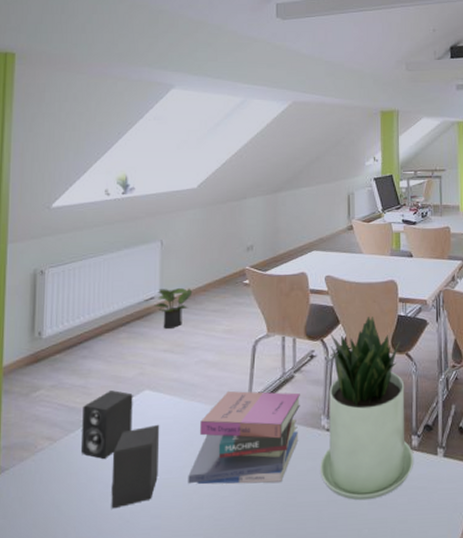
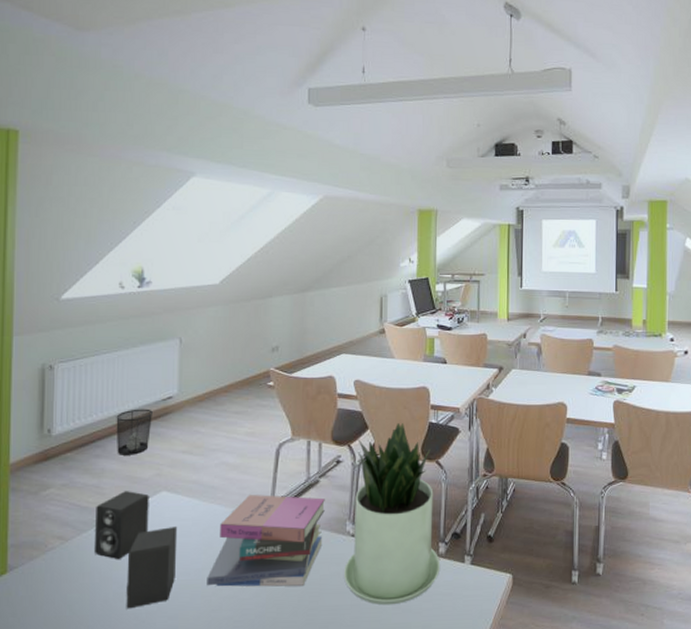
waste bin: none [102,309,136,356] -> present [116,408,153,455]
potted plant: present [154,288,193,329] -> none [172,388,213,429]

